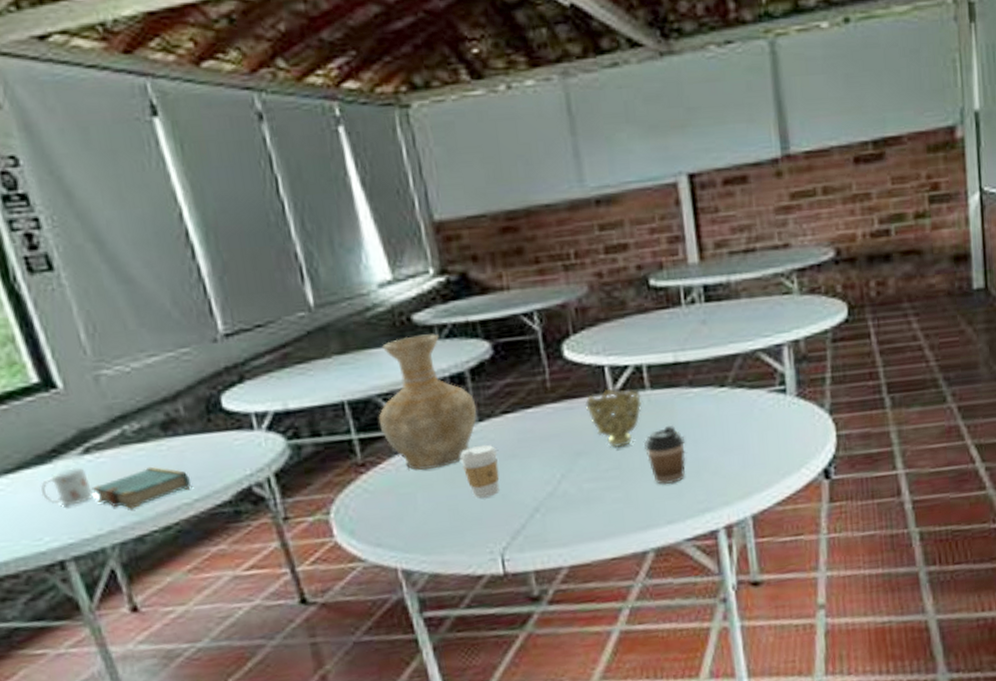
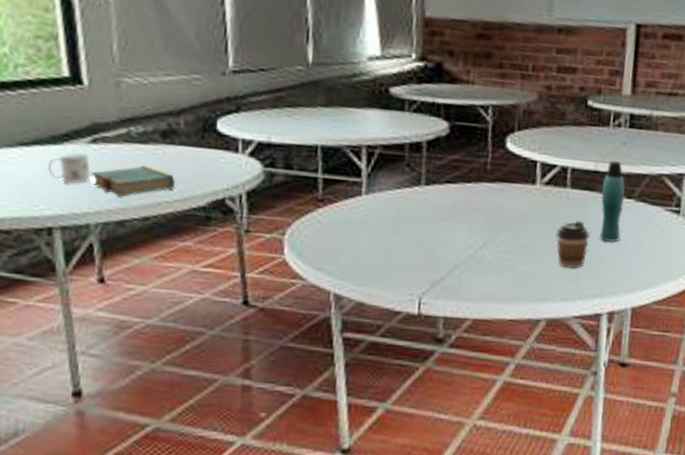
vase: present [378,334,477,470] -> none [343,104,426,216]
coffee cup: present [460,444,500,499] -> none [403,204,434,249]
decorative bowl: present [585,388,643,448] -> none [514,180,562,231]
bottle: none [687,344,722,444] -> present [600,160,626,243]

